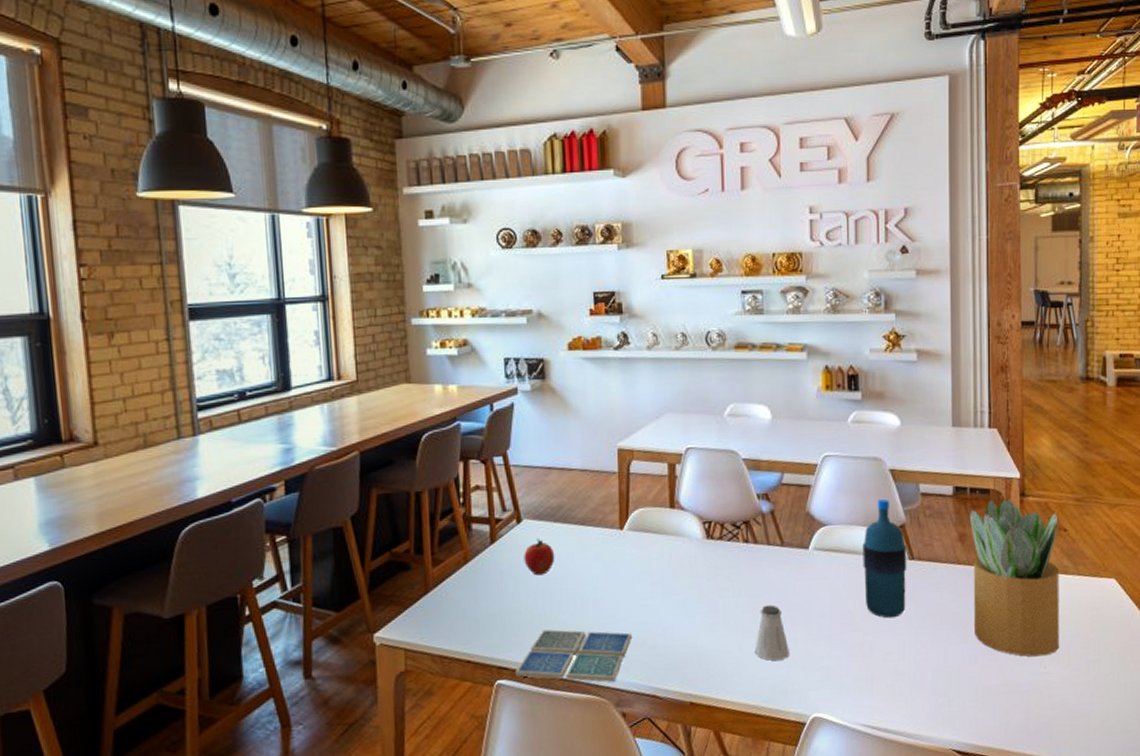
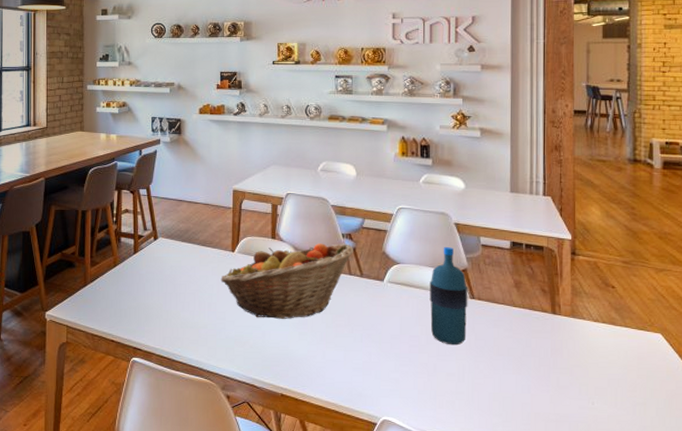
drink coaster: present [516,629,632,683] -> none [147,322,237,371]
apple: present [524,539,555,576] -> none [158,253,181,281]
fruit basket: none [607,506,771,610] -> present [220,243,353,319]
saltshaker: present [755,605,789,661] -> none [336,323,365,369]
potted plant: present [966,498,1060,657] -> none [522,255,608,394]

